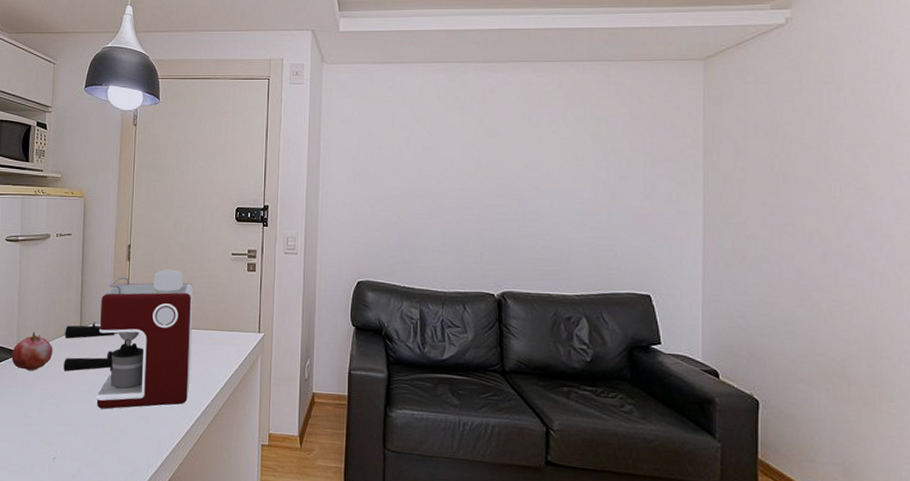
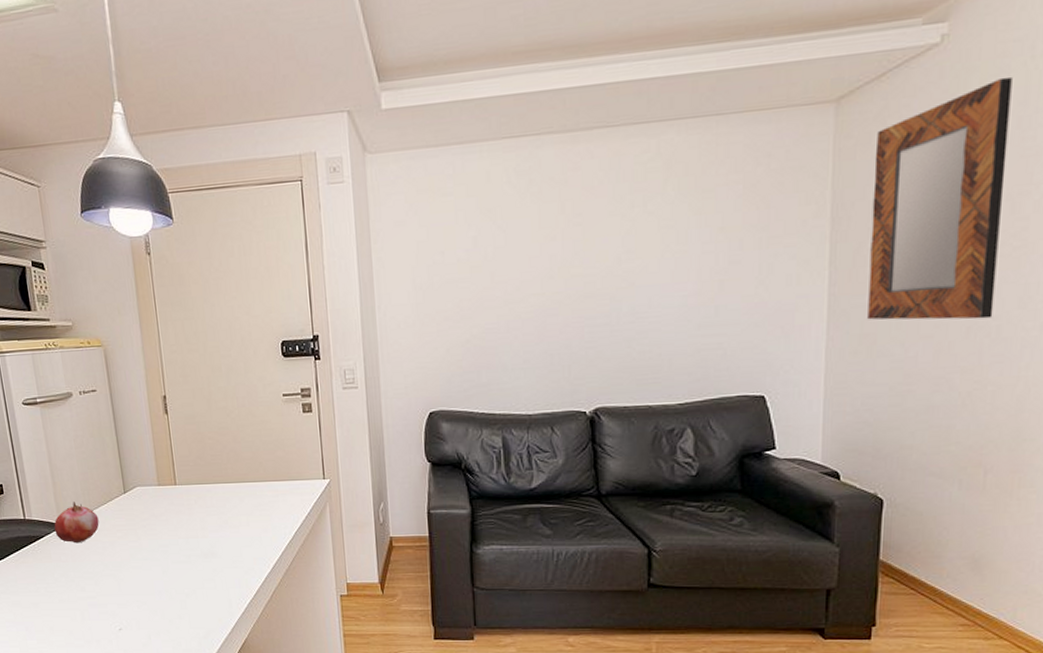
coffee maker: present [63,269,194,410] -> none [108,418,255,575]
home mirror: none [737,54,845,246] -> present [867,76,1012,320]

